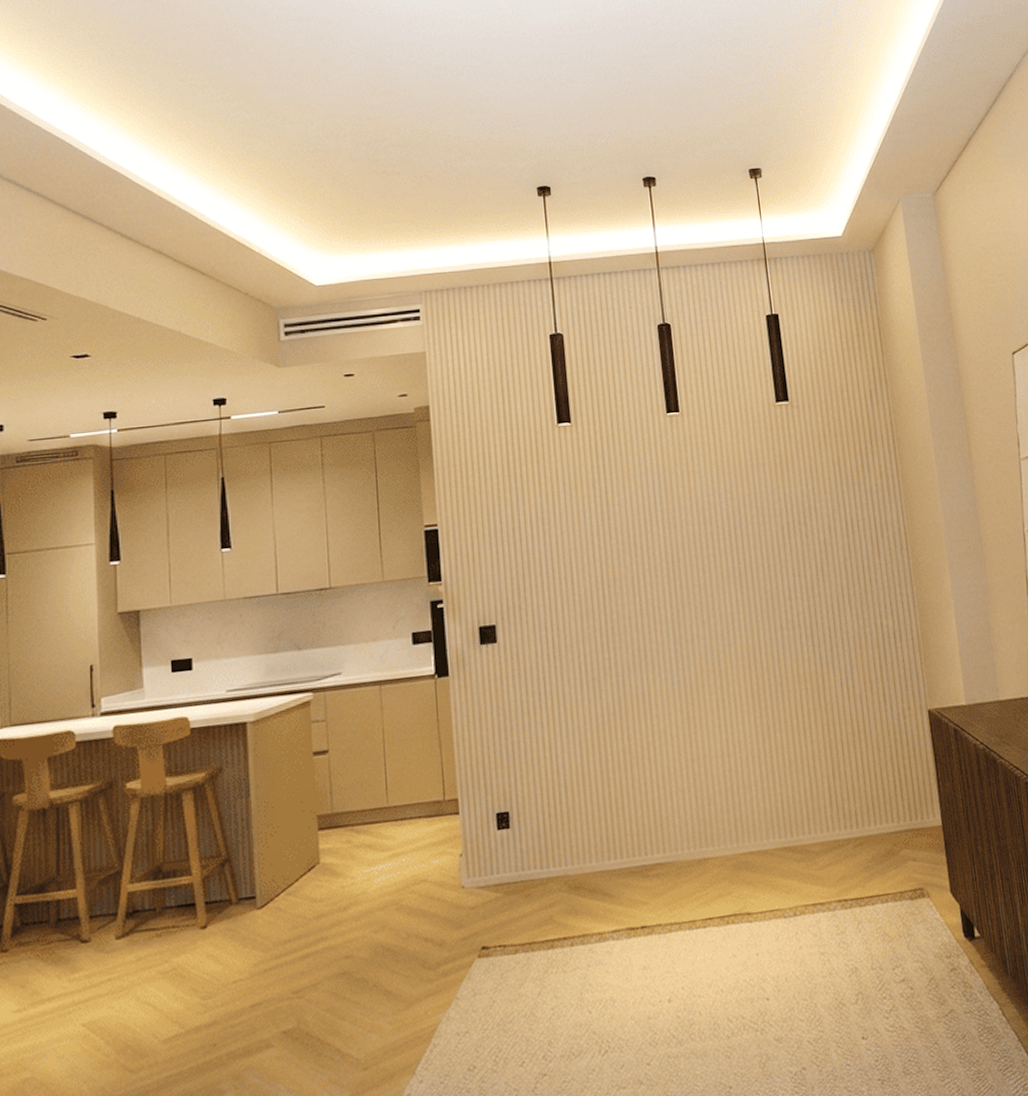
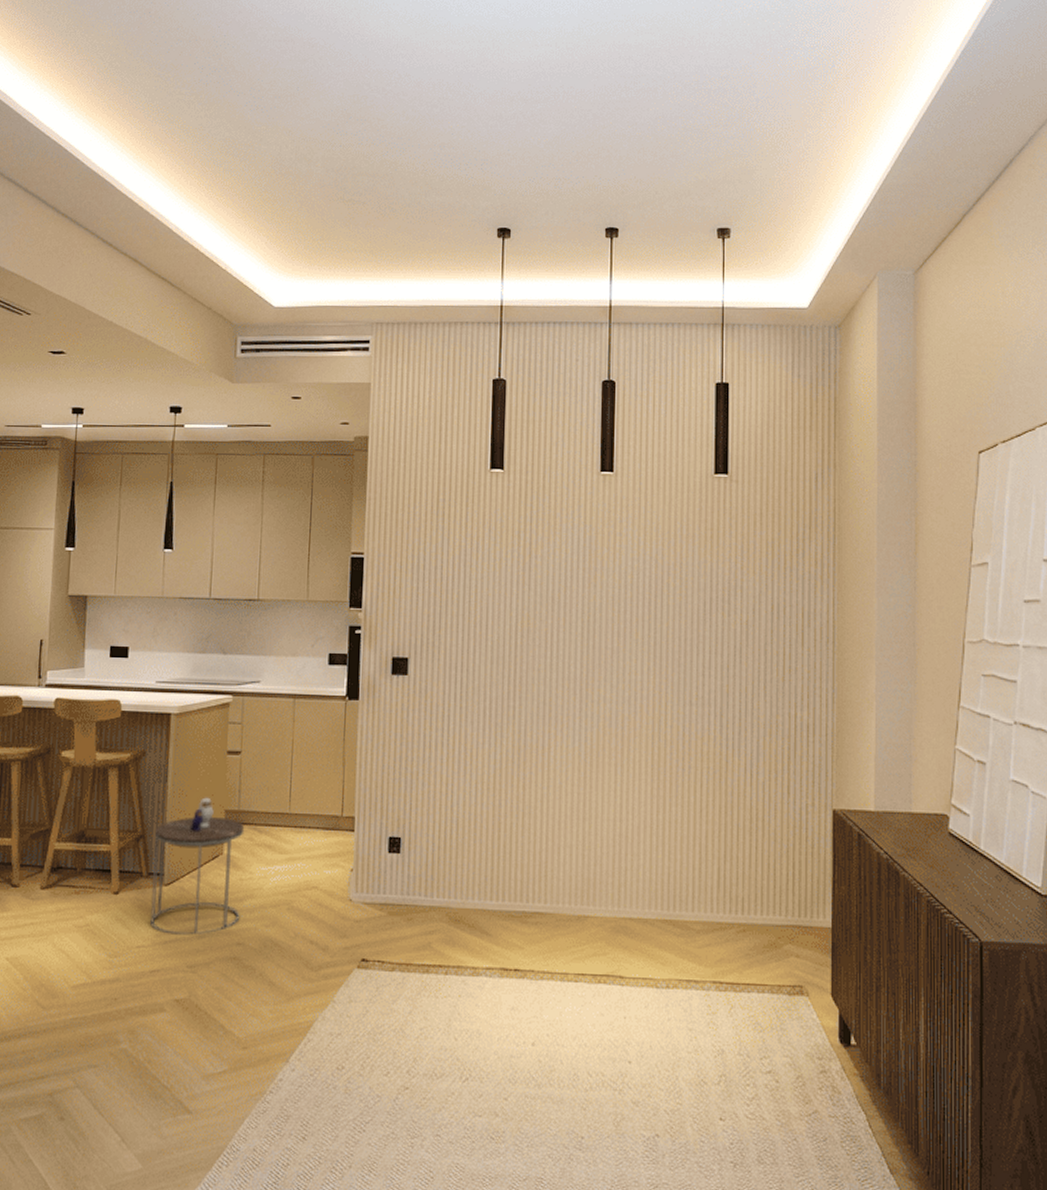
side table: none [241,805,346,961] -> present [150,797,245,935]

